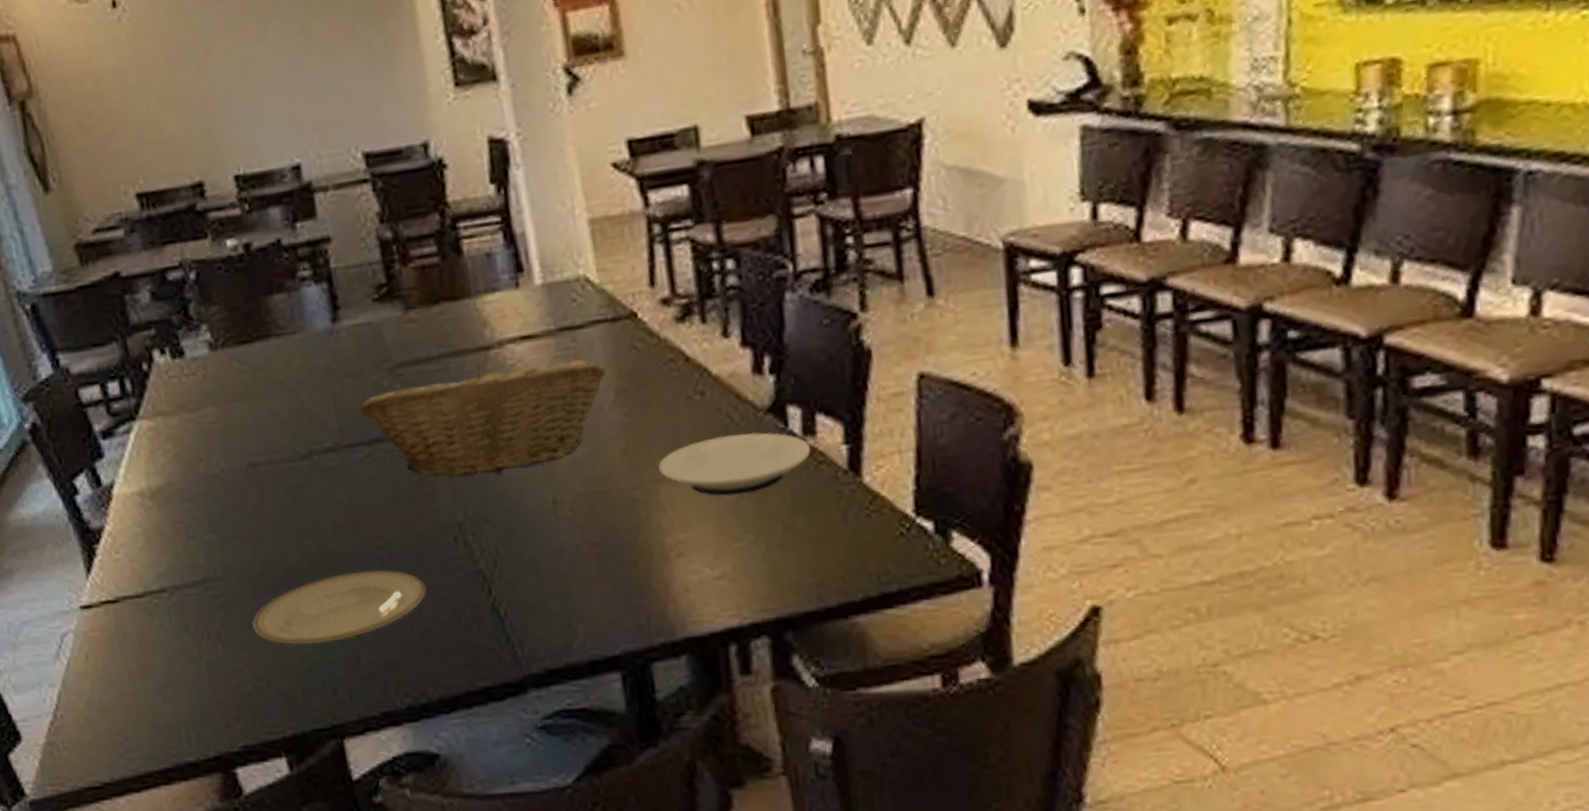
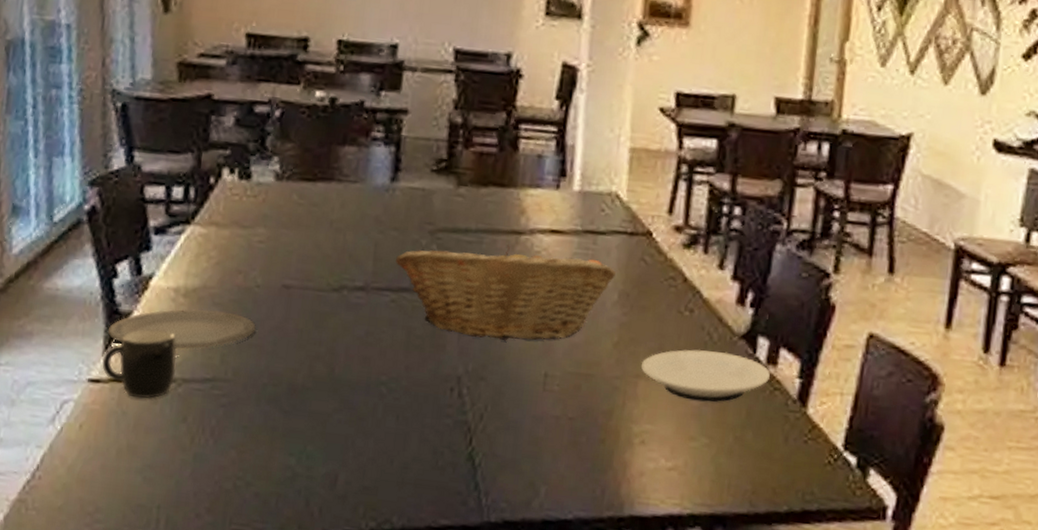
plate: none [85,505,233,562] -> present [108,308,256,350]
mug: none [88,539,166,616] -> present [102,329,176,399]
plate: present [252,569,426,645] -> none [247,398,414,459]

